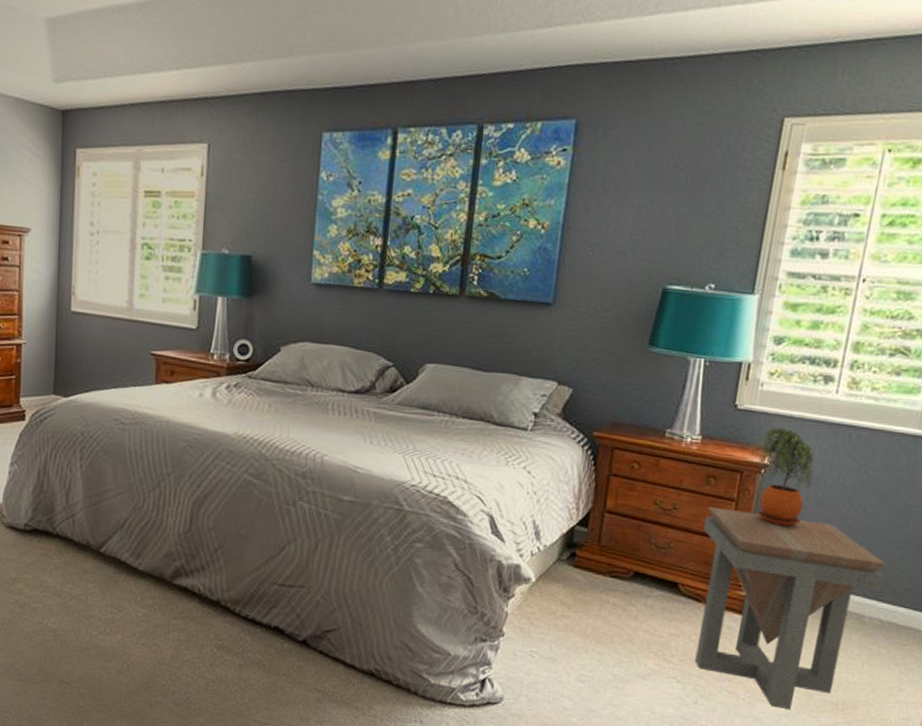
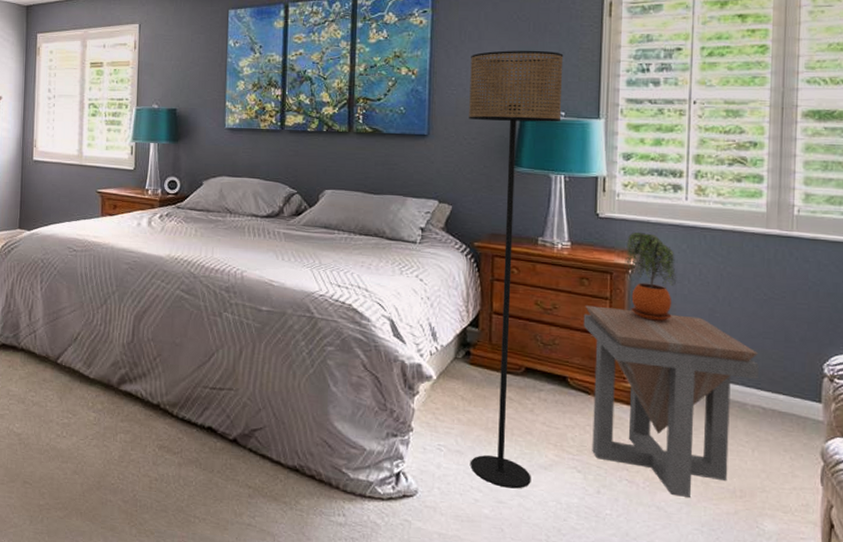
floor lamp: none [563,205,723,698] -> present [469,50,564,489]

